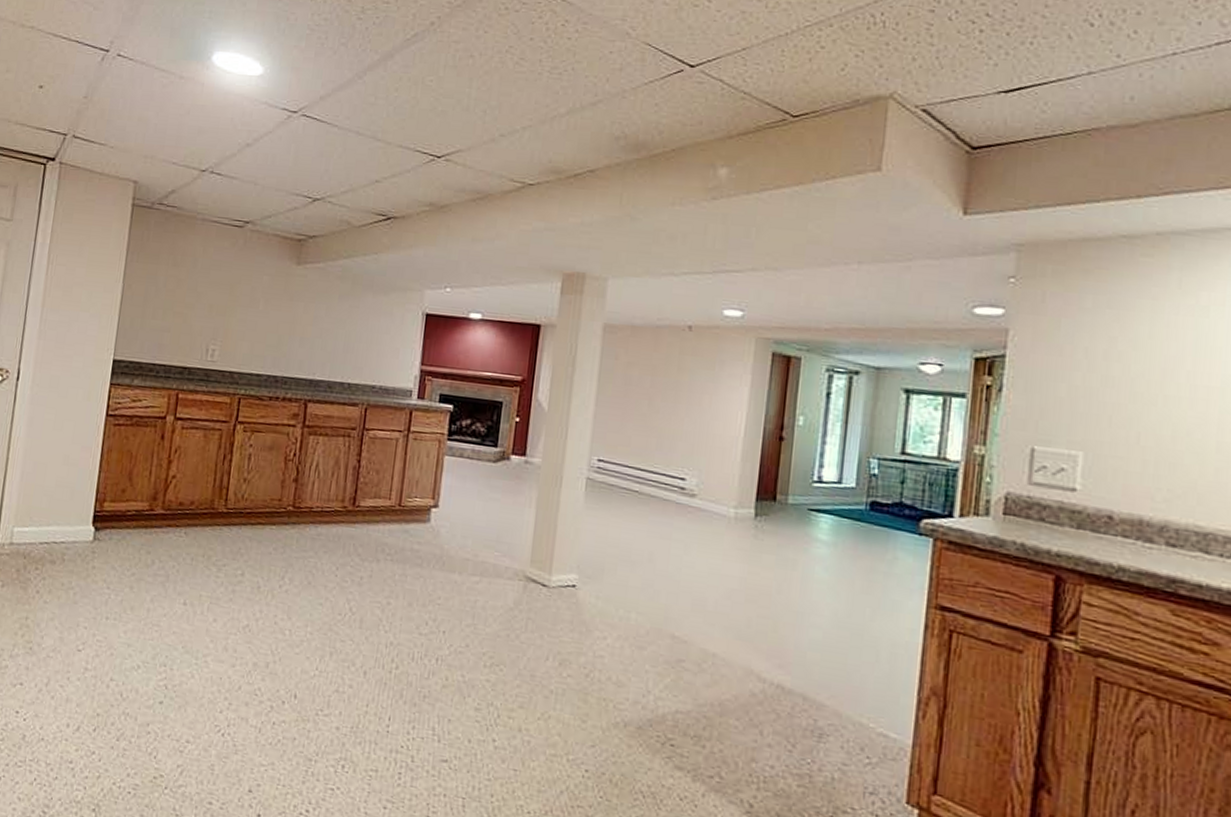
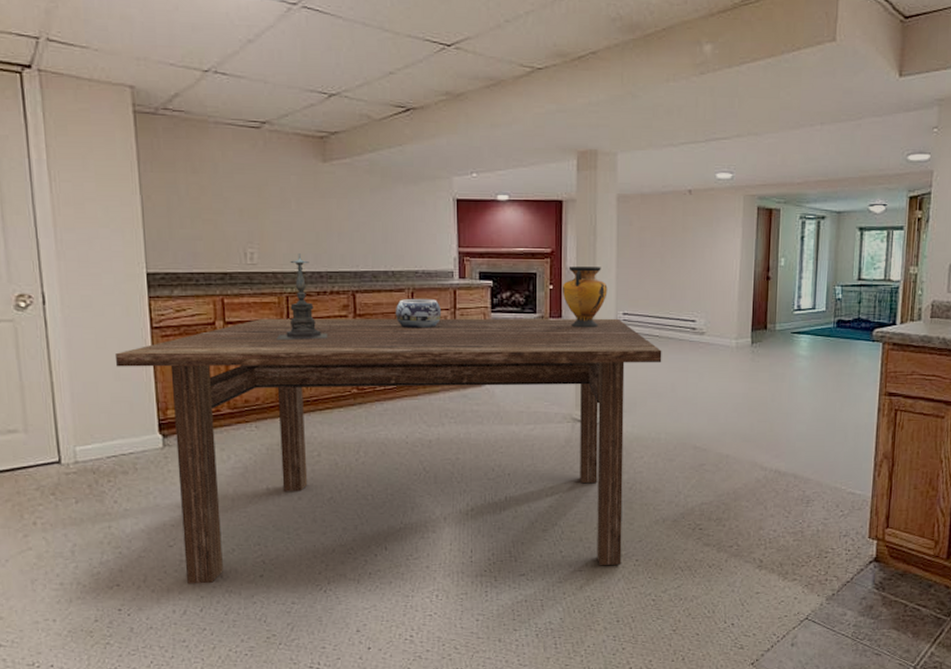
dining table: none [67,418,641,773] -> present [114,318,662,584]
candle holder: none [221,355,274,447] -> present [276,253,328,341]
decorative bowl: none [344,414,394,450] -> present [395,298,442,329]
vase: none [529,398,583,472] -> present [562,266,608,328]

